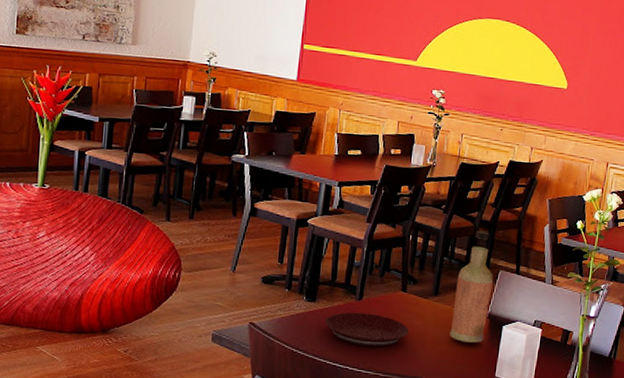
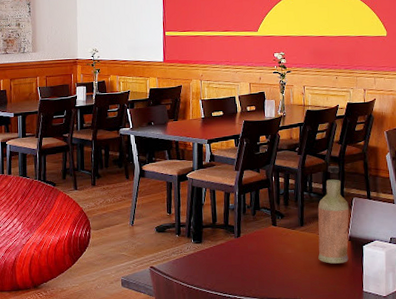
plate: present [325,312,409,347] -> none [212,247,283,277]

